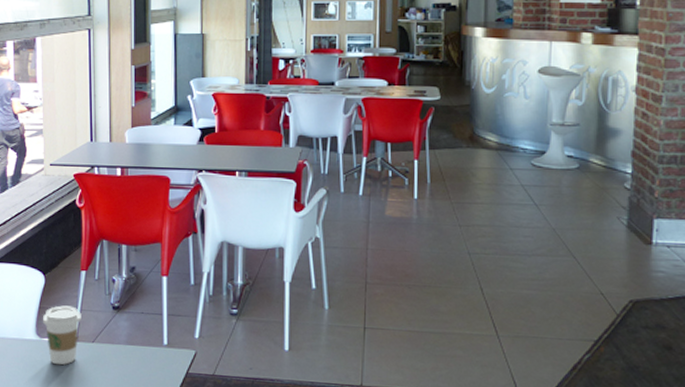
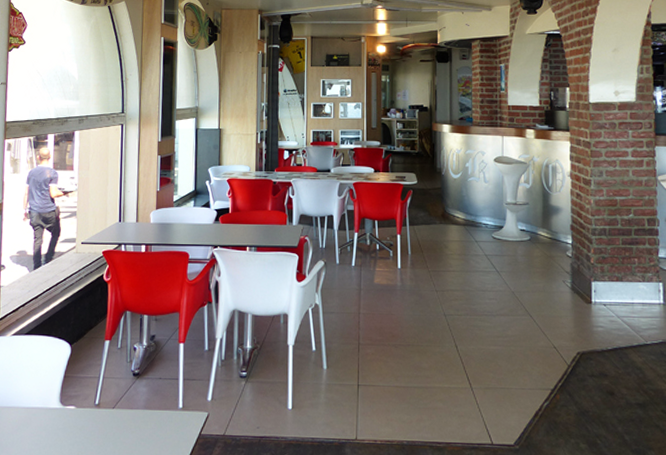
coffee cup: present [43,305,81,365] -> none [67,374,104,432]

